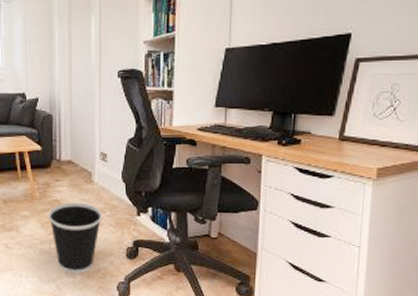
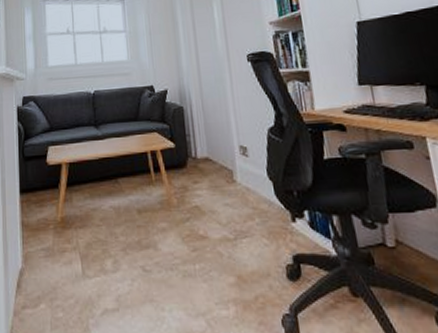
wastebasket: present [48,202,102,274] -> none [189,208,252,304]

